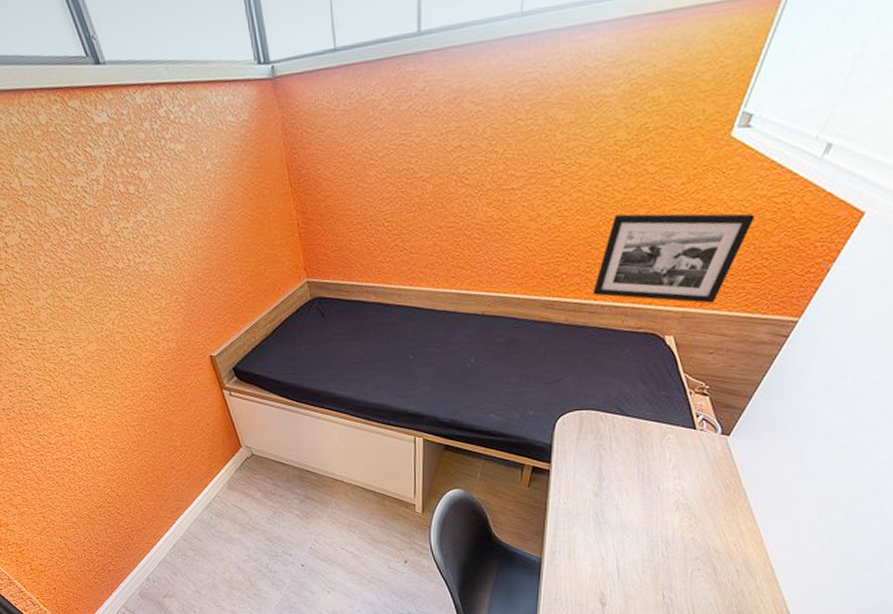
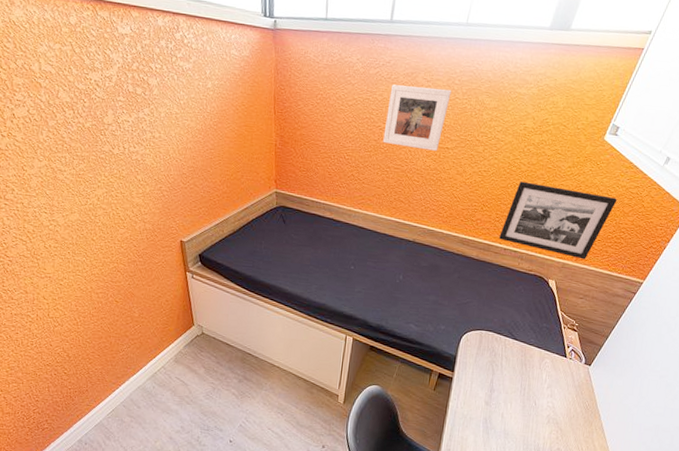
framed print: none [428,110,510,198] -> present [383,84,451,151]

